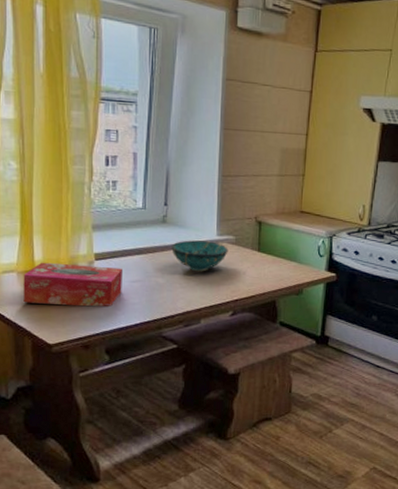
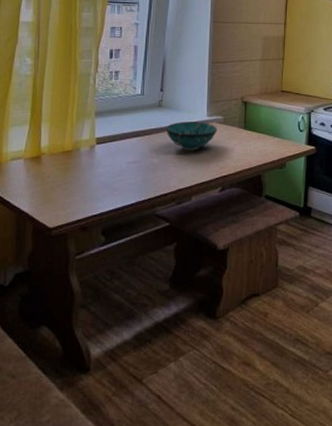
tissue box: present [23,262,122,307] -> none [28,148,121,189]

